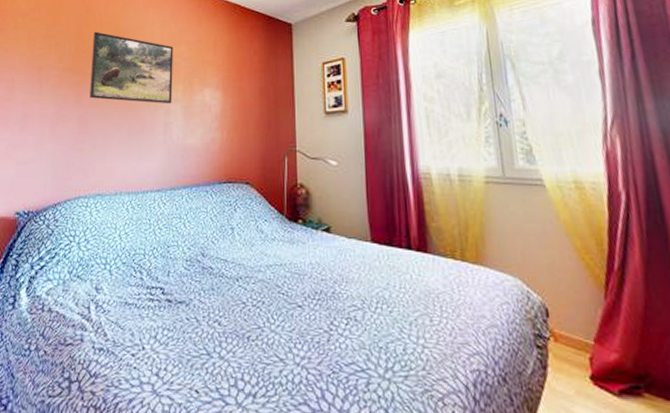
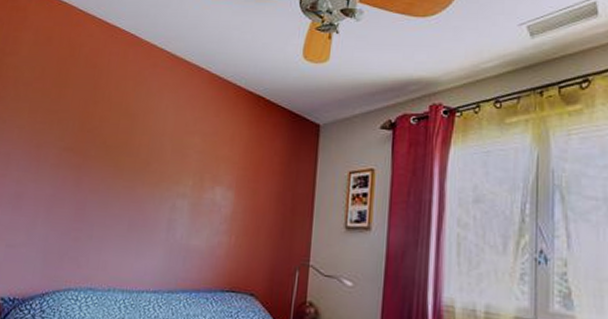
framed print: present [89,31,174,104] -> none [90,110,187,200]

